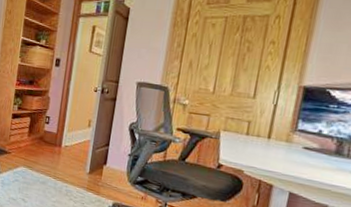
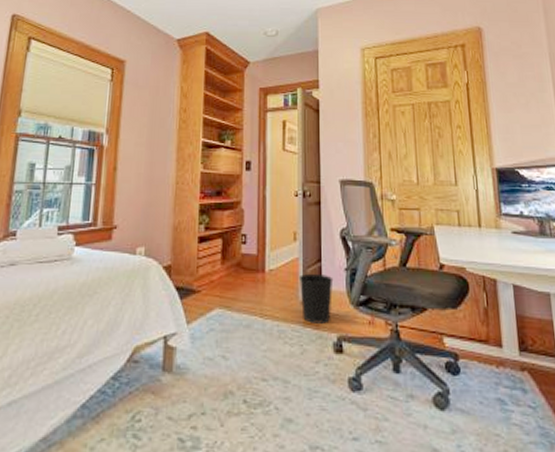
wastebasket: none [87,153,117,192] -> present [298,273,334,324]

